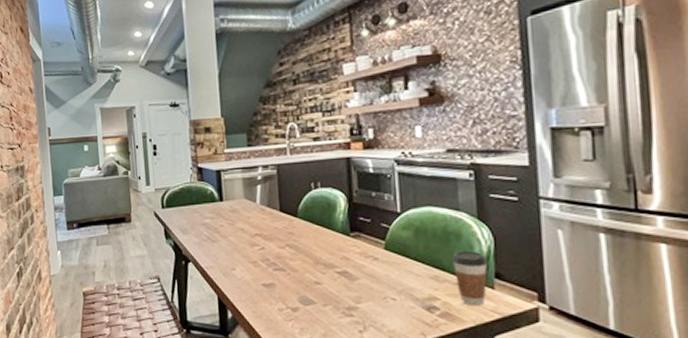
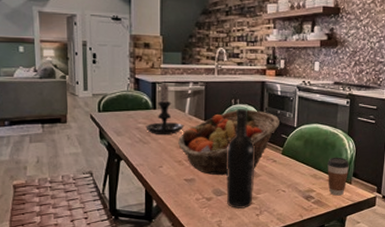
candle holder: none [213,167,257,232] -> present [146,80,184,136]
fruit basket: none [251,193,377,279] -> present [178,109,280,176]
wine bottle: none [311,193,352,324] -> present [226,109,256,210]

